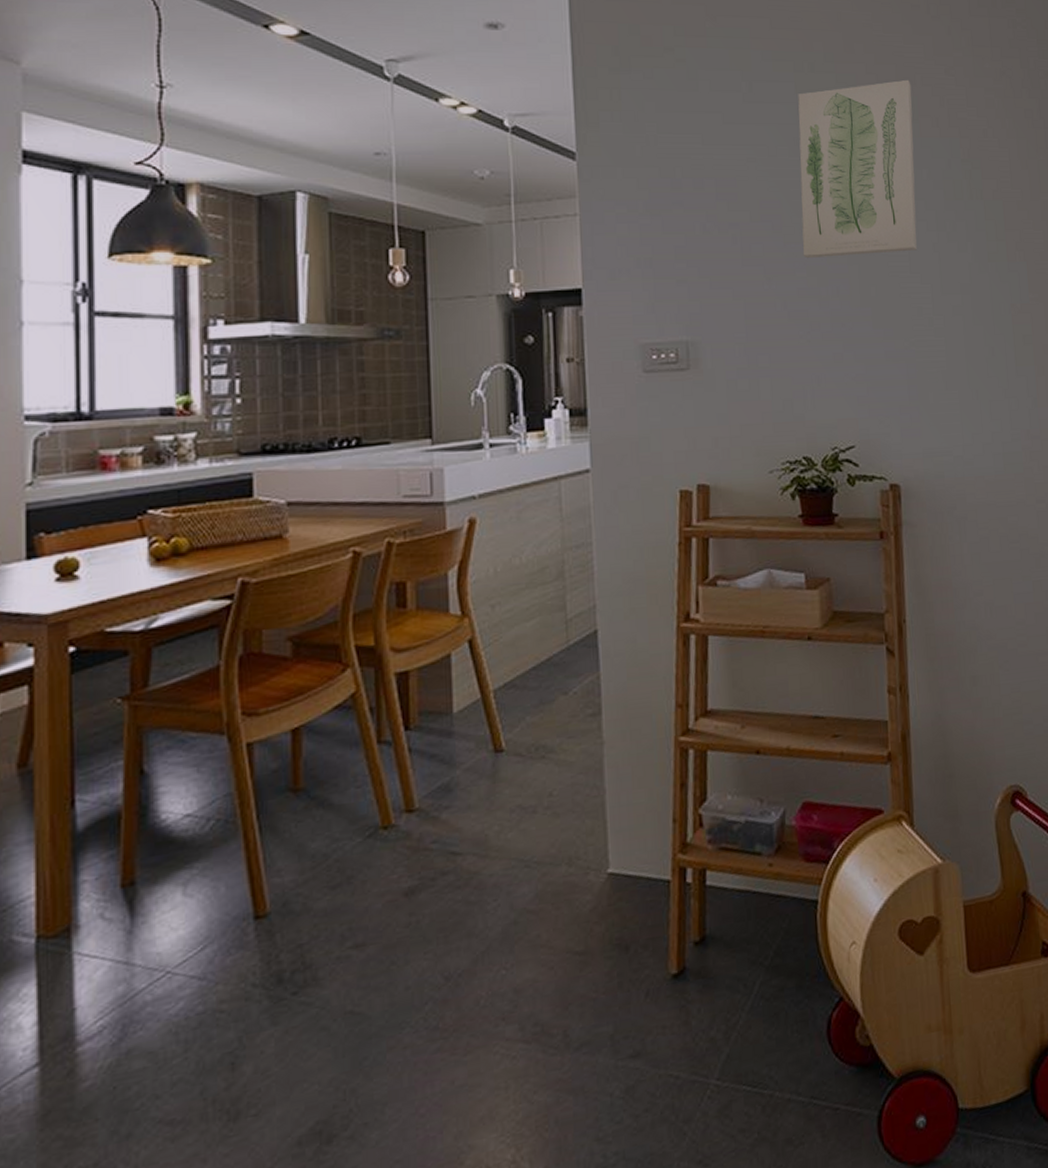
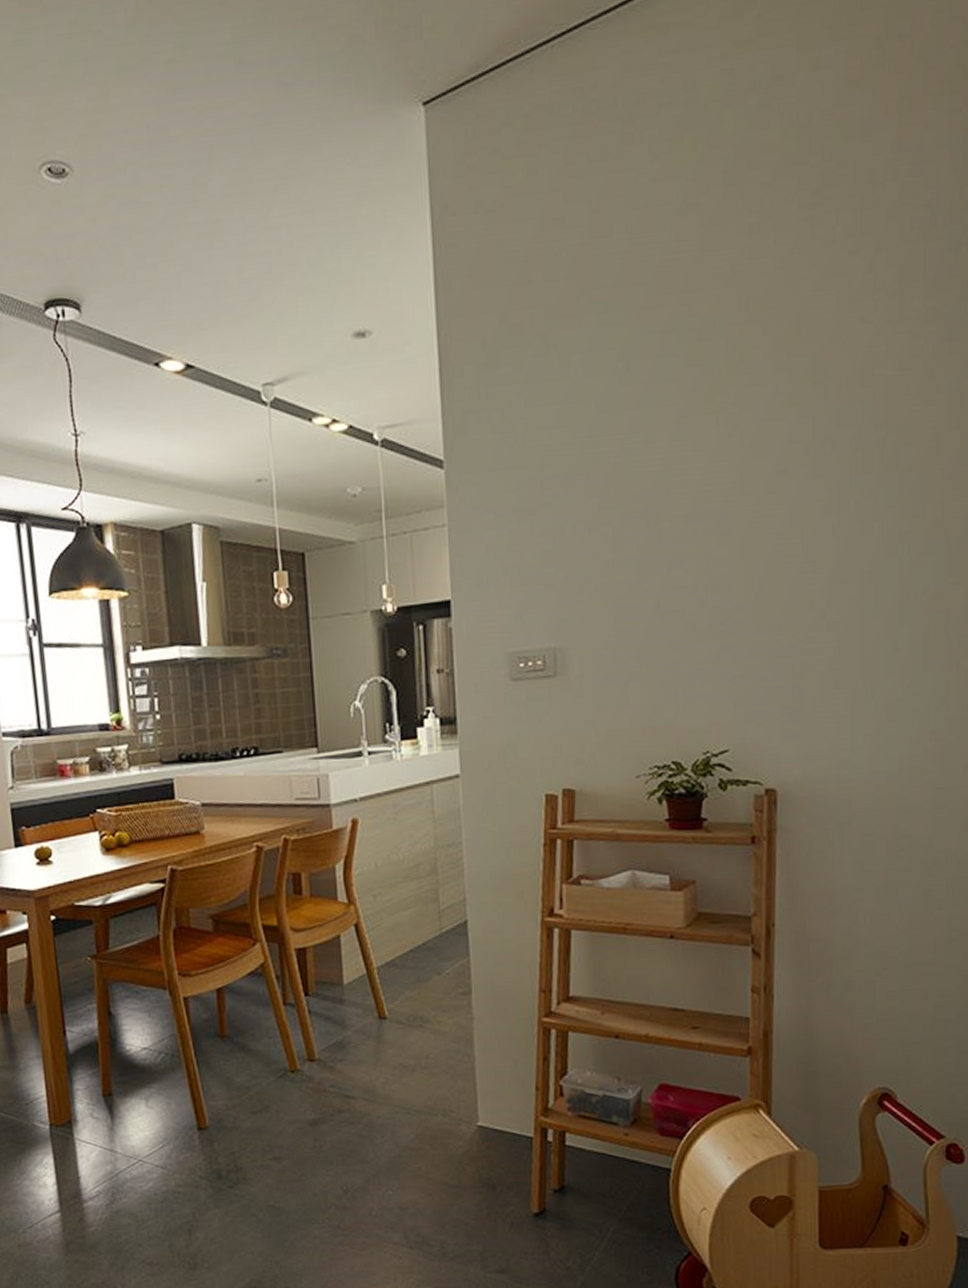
wall art: present [798,79,917,259] -> none [680,335,818,554]

